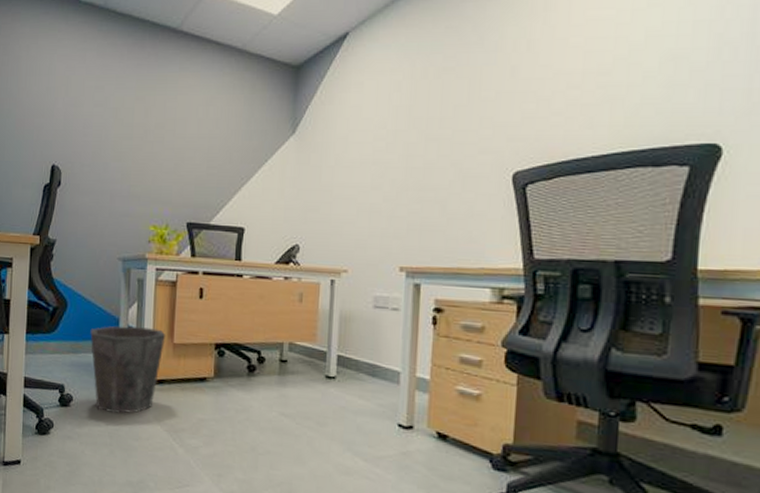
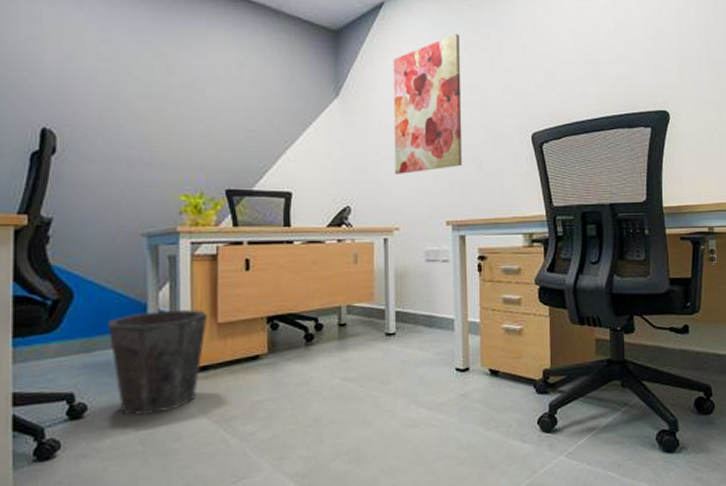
wall art: none [347,61,433,214] -> present [393,34,463,174]

